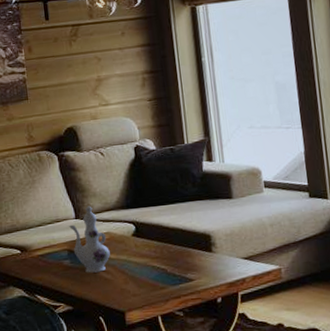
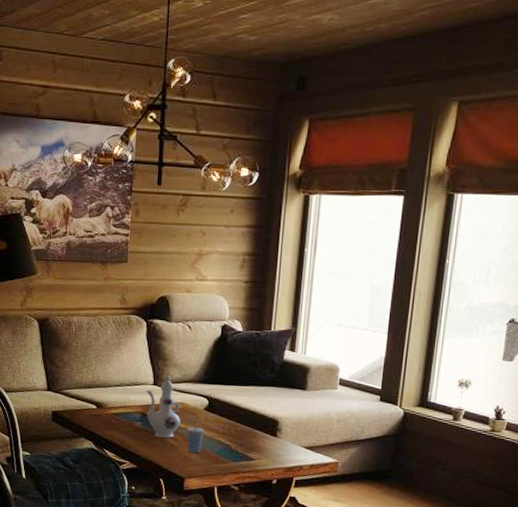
cup: none [115,245,137,284] -> present [185,417,204,454]

